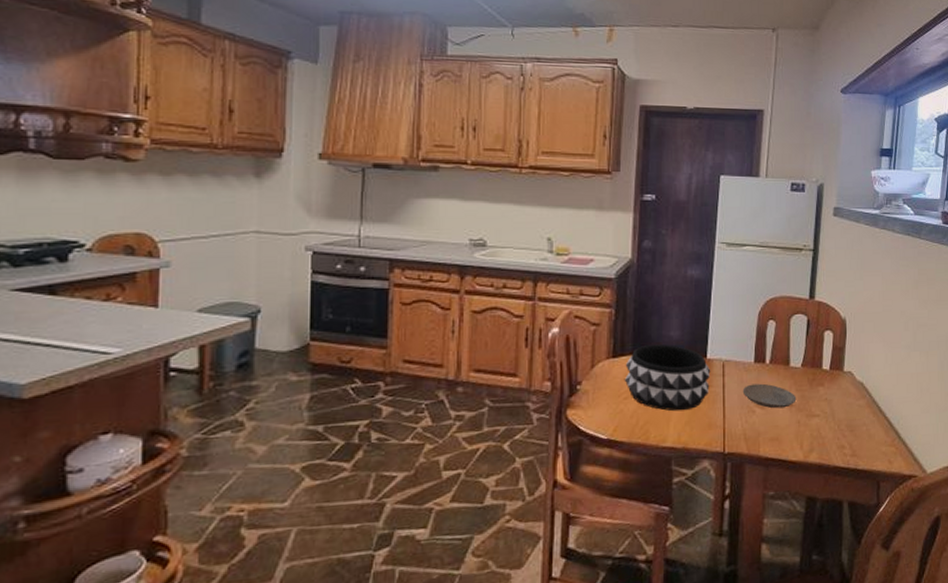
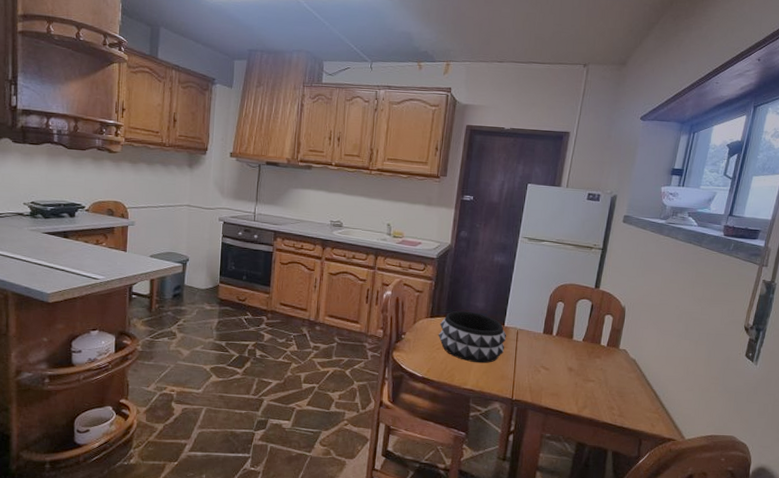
plate: present [742,383,797,409] -> none [531,350,576,372]

